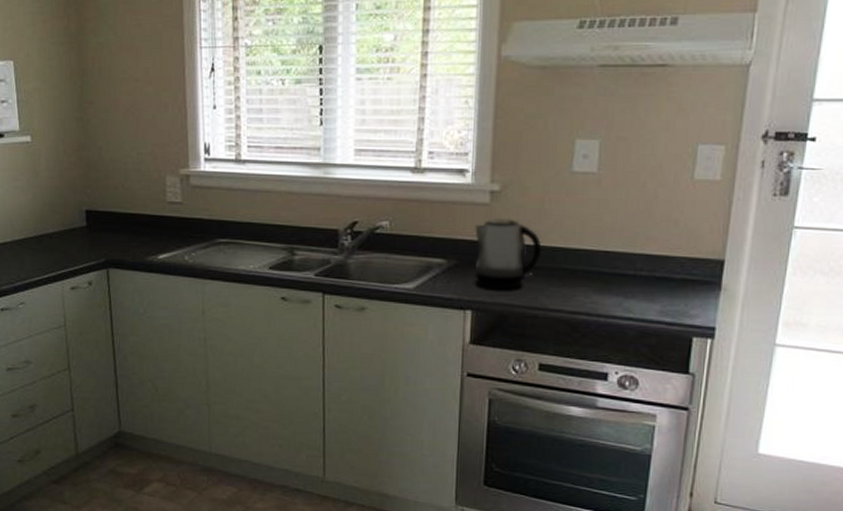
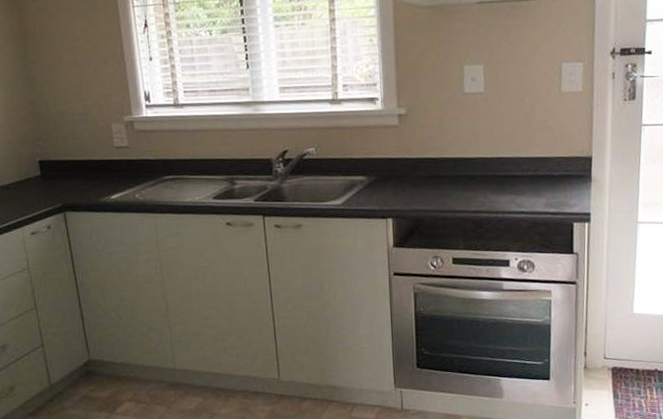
kettle: present [474,217,542,290] -> none [388,136,446,199]

